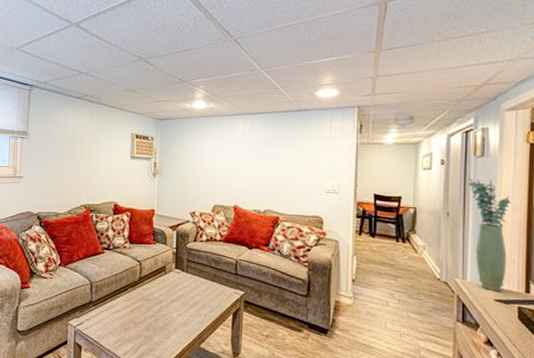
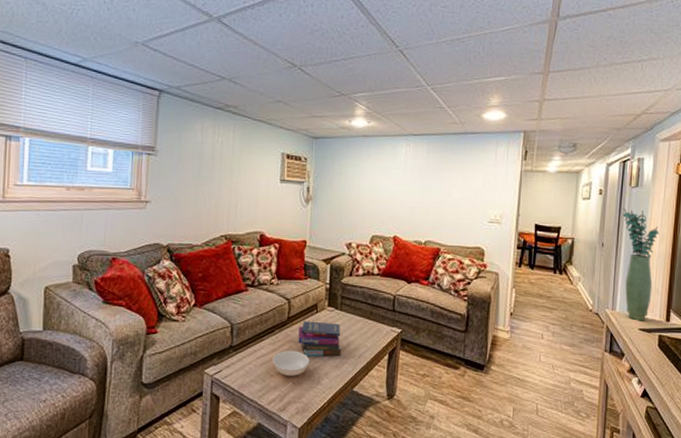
bowl: none [127,307,160,332] -> present [272,350,310,377]
books: none [149,281,188,314] -> present [298,321,342,356]

